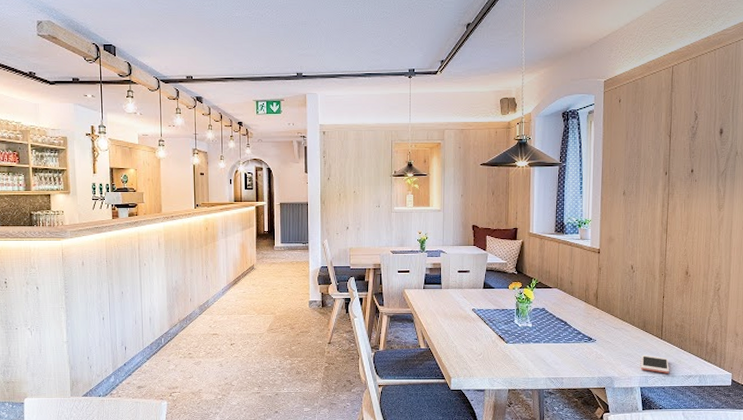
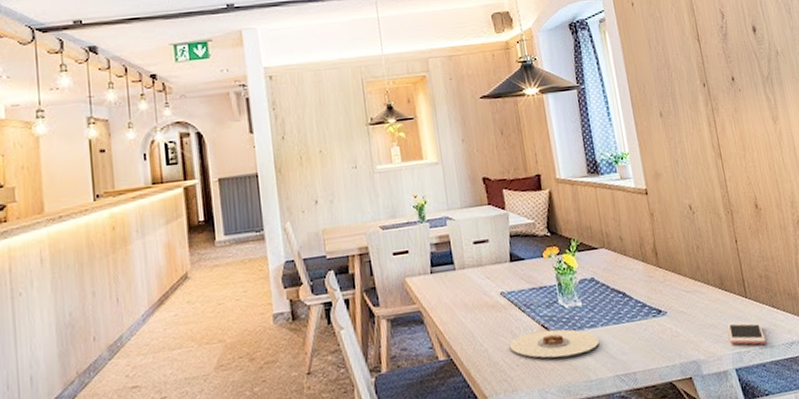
plate: none [473,339,540,360] -> present [509,329,599,358]

